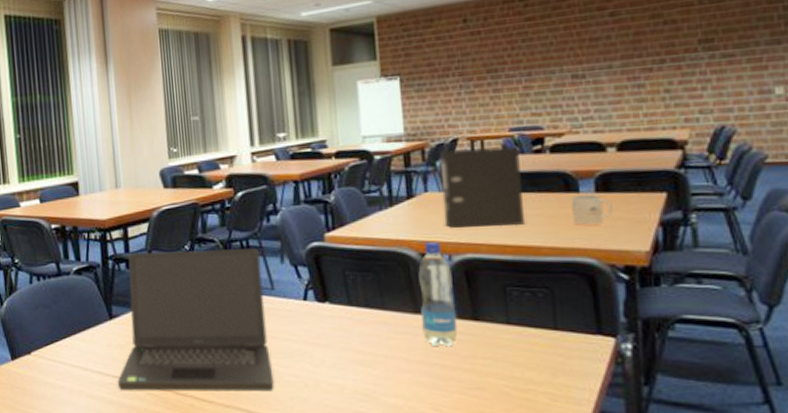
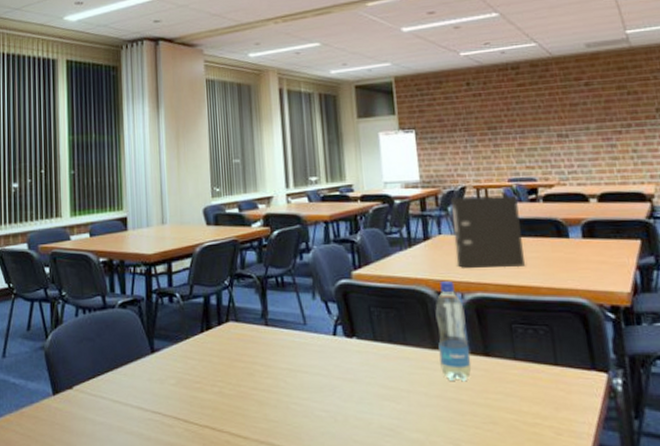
laptop: present [117,248,274,390] -> none [156,284,306,426]
mug: present [571,194,613,226] -> none [563,240,598,269]

